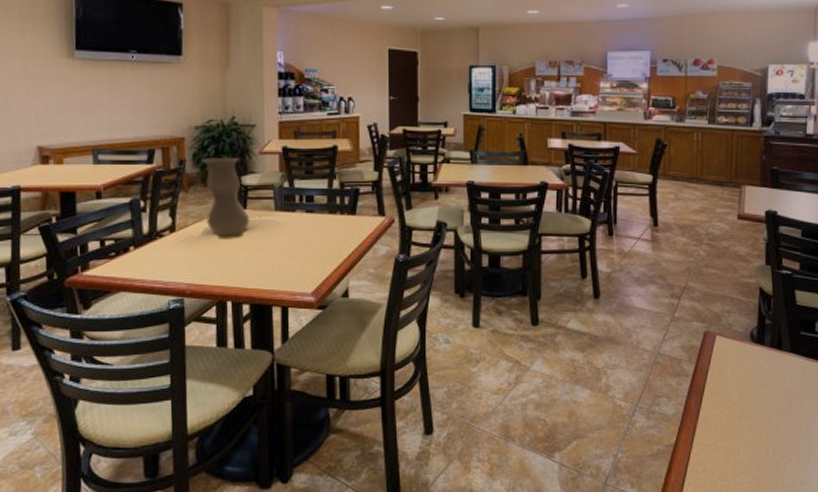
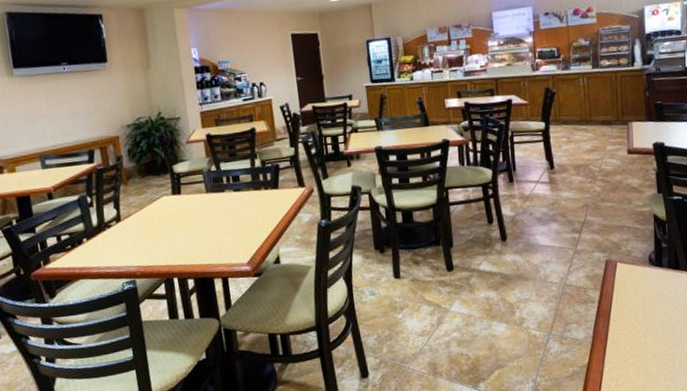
vase: present [202,158,250,241] -> none [136,149,186,225]

